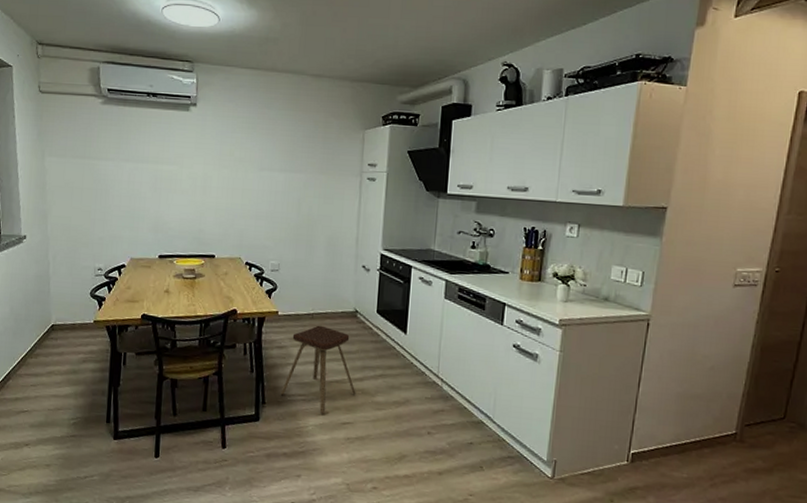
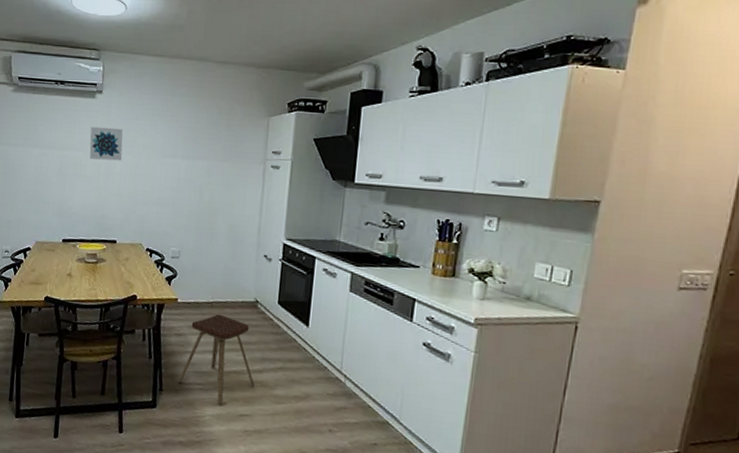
wall art: none [184,140,219,175] -> present [89,126,123,161]

